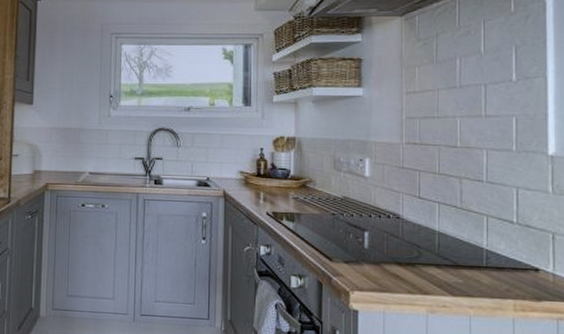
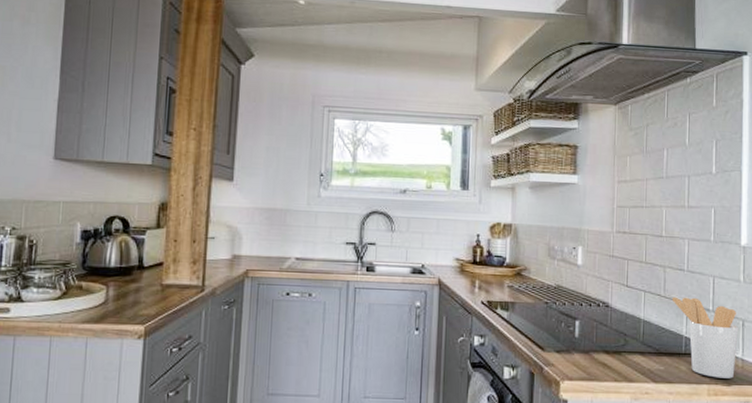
utensil holder: none [469,208,548,294] -> present [671,296,738,379]

